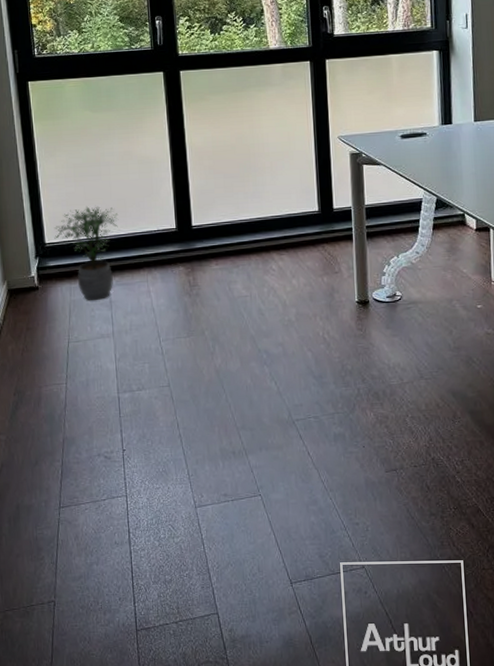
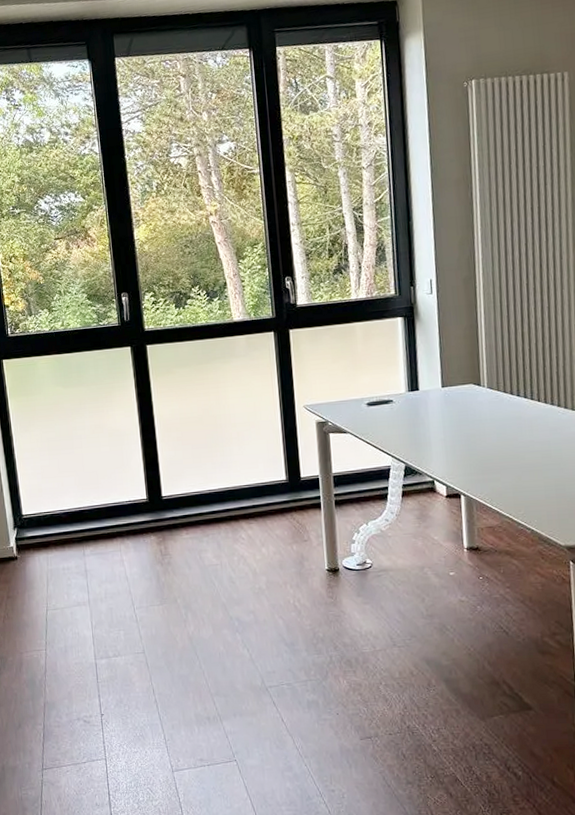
potted plant: present [54,206,119,300] -> none [30,478,92,569]

